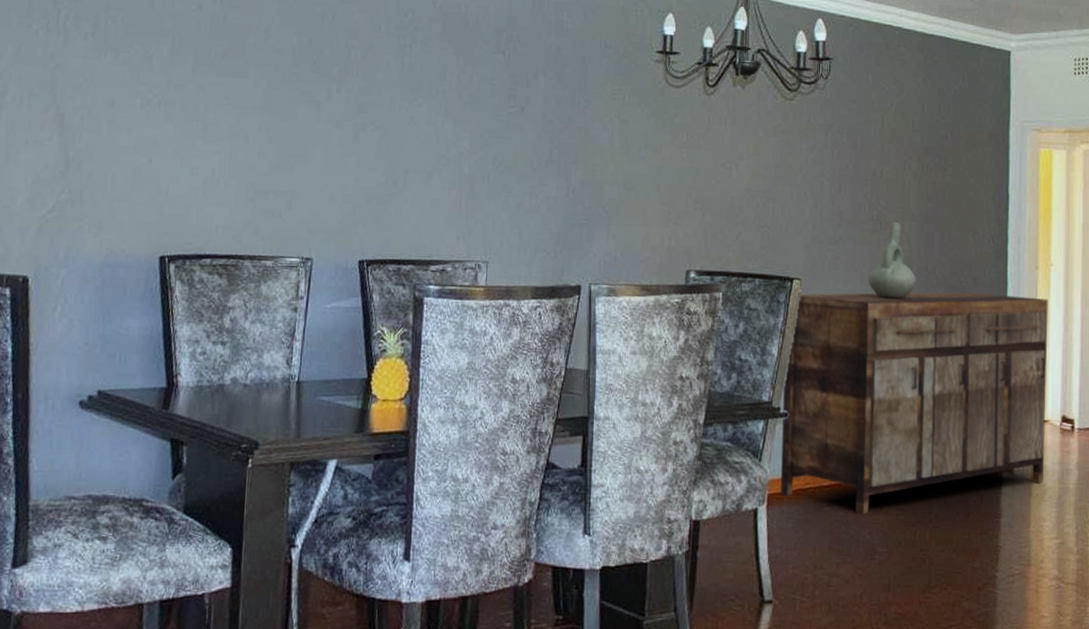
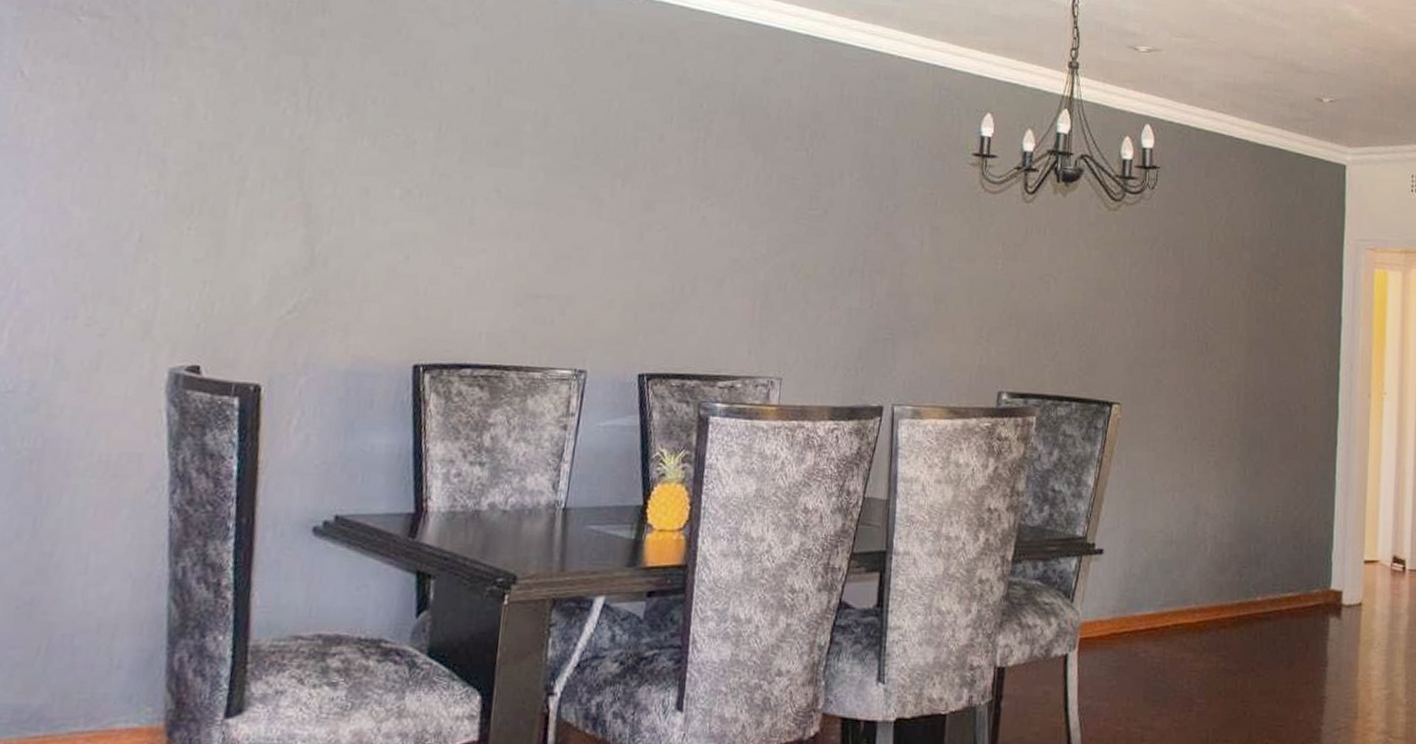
sideboard: present [781,292,1048,515] -> none [1093,419,1381,662]
decorative vase: present [868,222,917,299] -> none [1192,344,1244,427]

